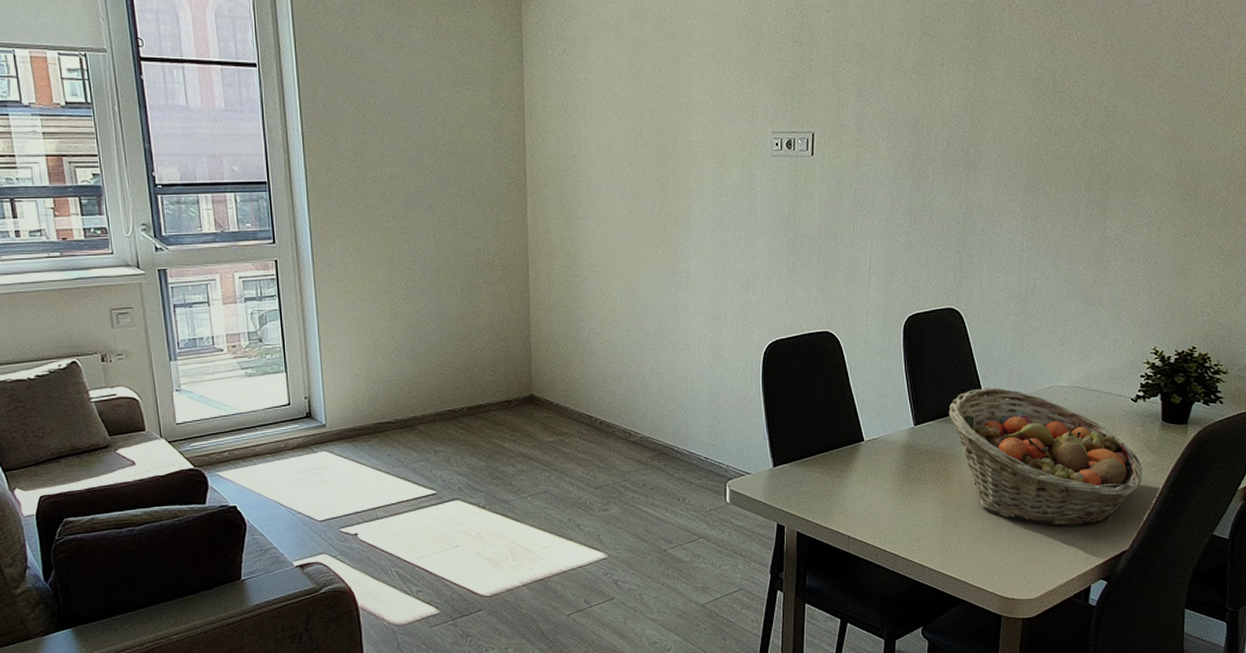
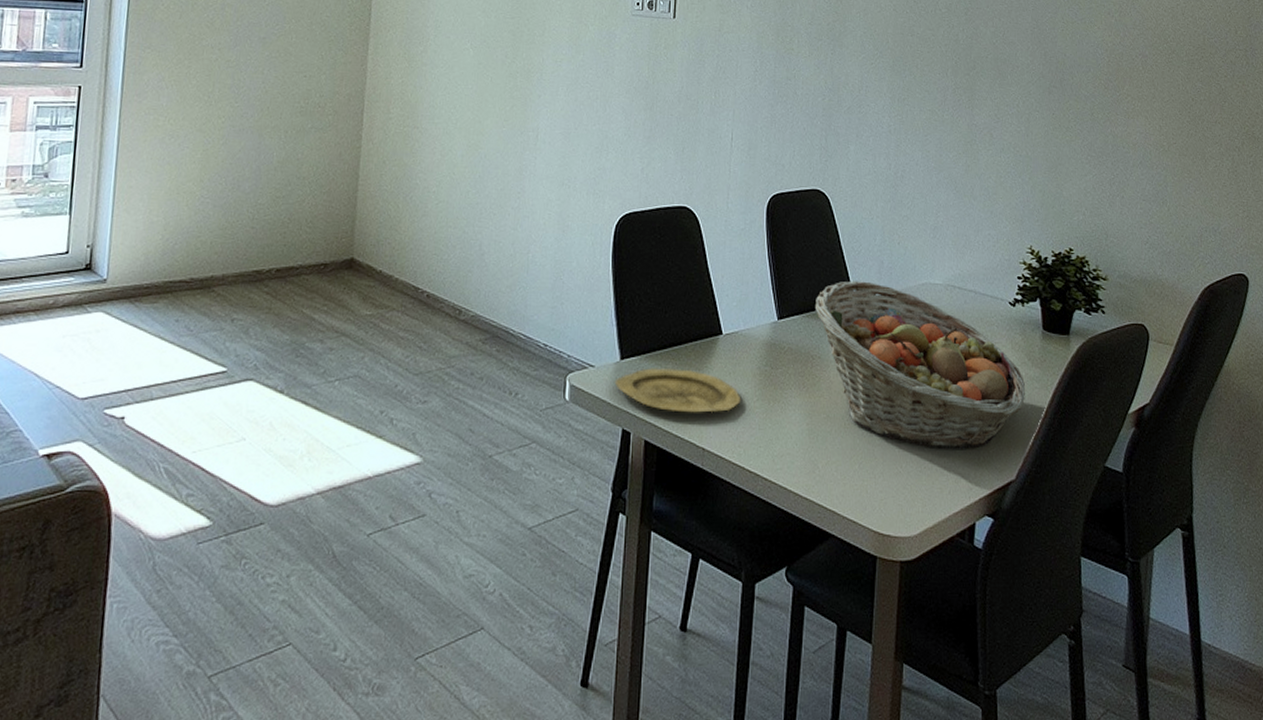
plate: none [769,472,882,508] -> present [614,368,741,413]

